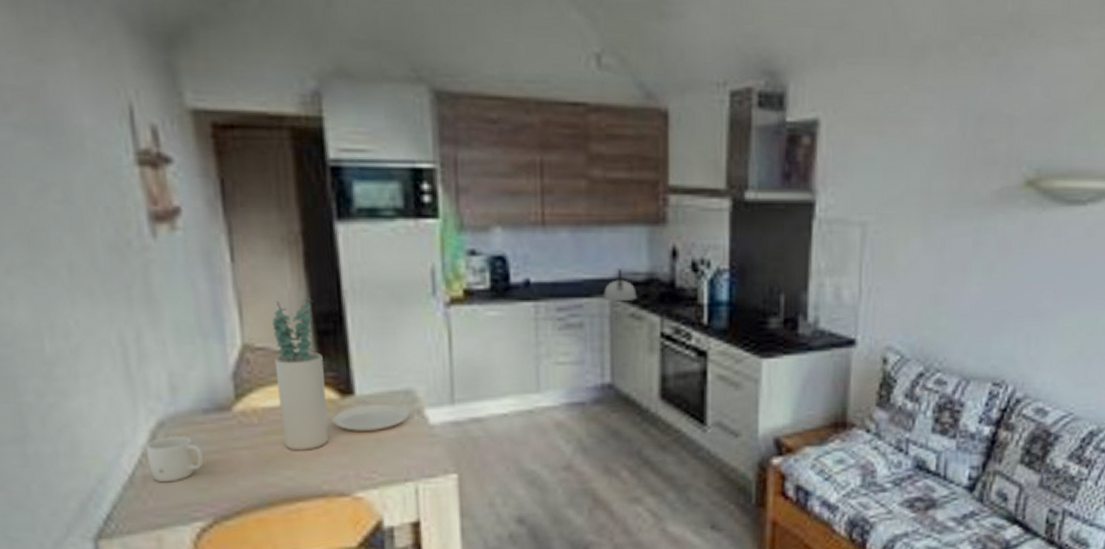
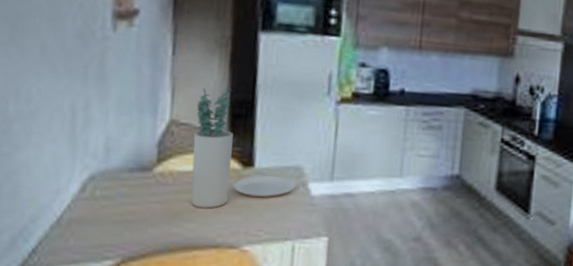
mug: present [145,436,205,483] -> none [75,188,124,226]
kettle: present [604,269,637,302] -> none [460,87,486,113]

